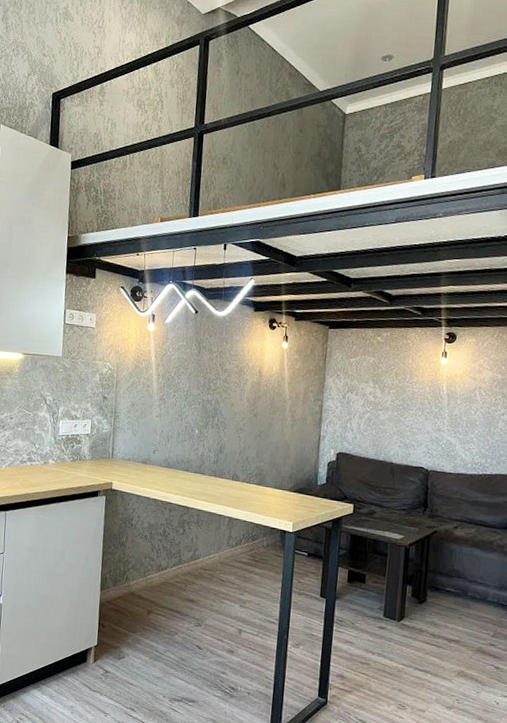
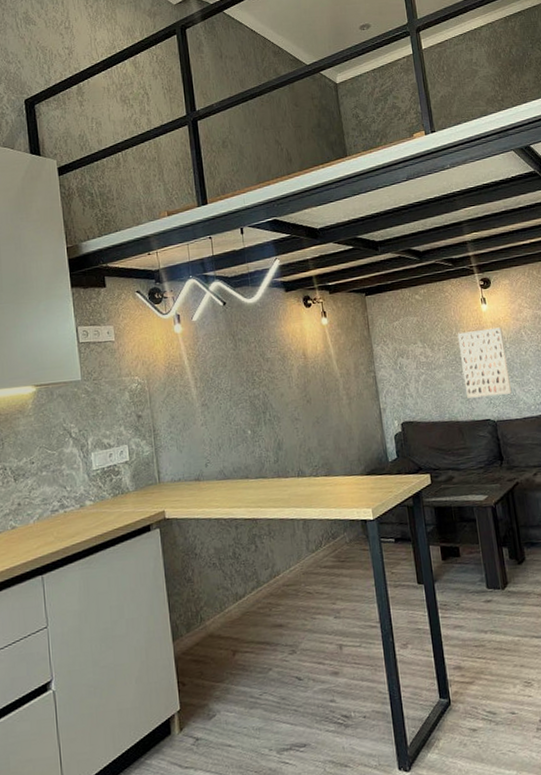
wall art: none [406,380,457,448] -> present [457,327,512,399]

